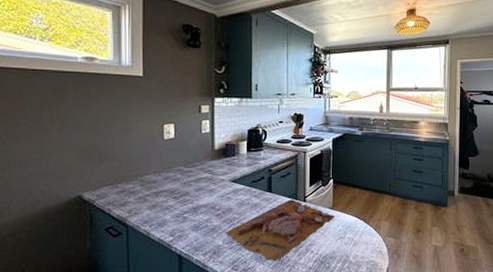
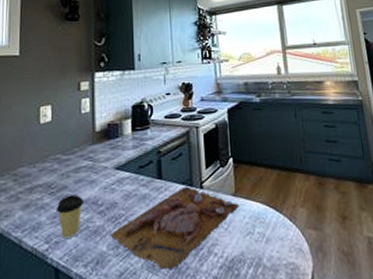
coffee cup: none [180,200,203,234] -> present [57,194,83,240]

